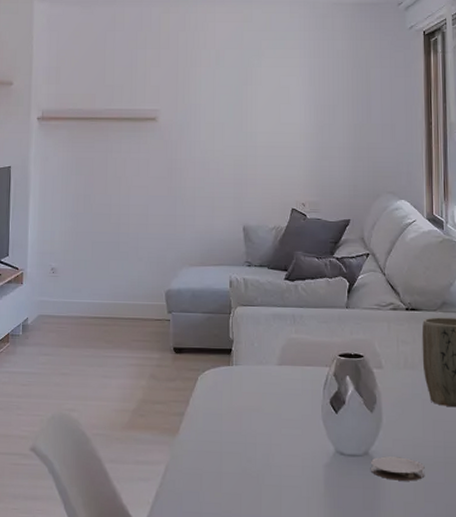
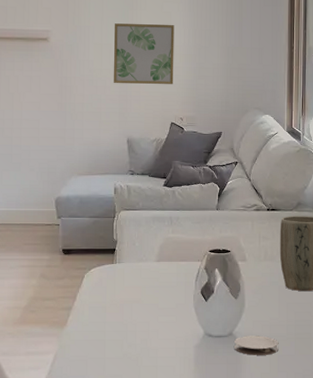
wall art: none [227,100,294,166] -> present [114,23,174,84]

